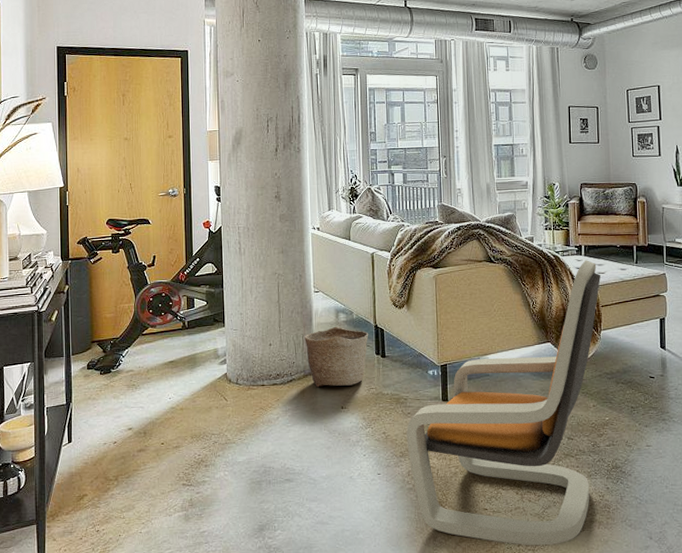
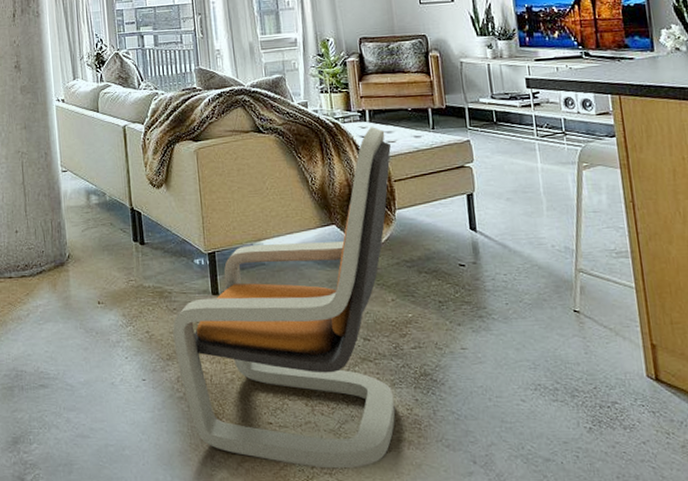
basket: present [304,326,369,388] -> none [53,209,125,280]

